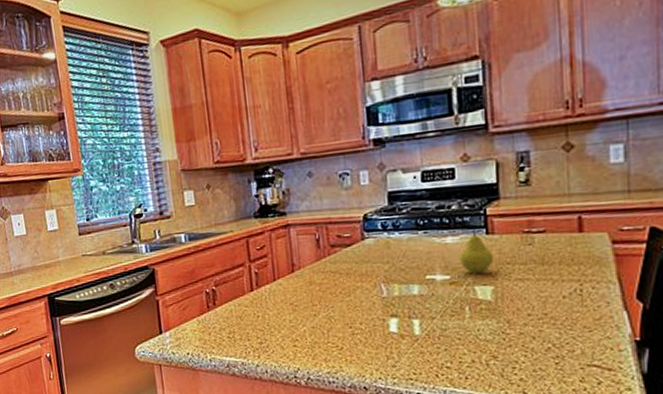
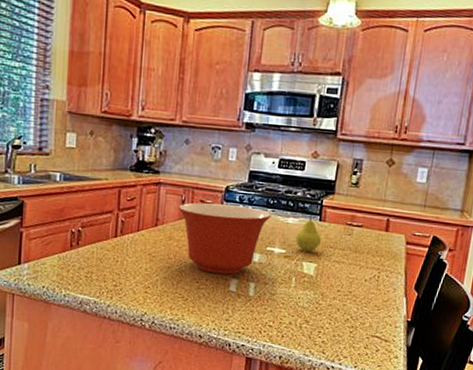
mixing bowl: none [313,233,424,315] -> present [178,202,271,275]

